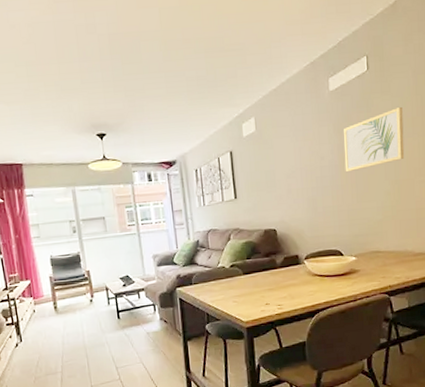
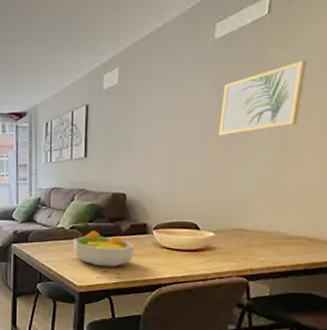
fruit bowl: none [234,266,291,300] -> present [73,231,134,267]

